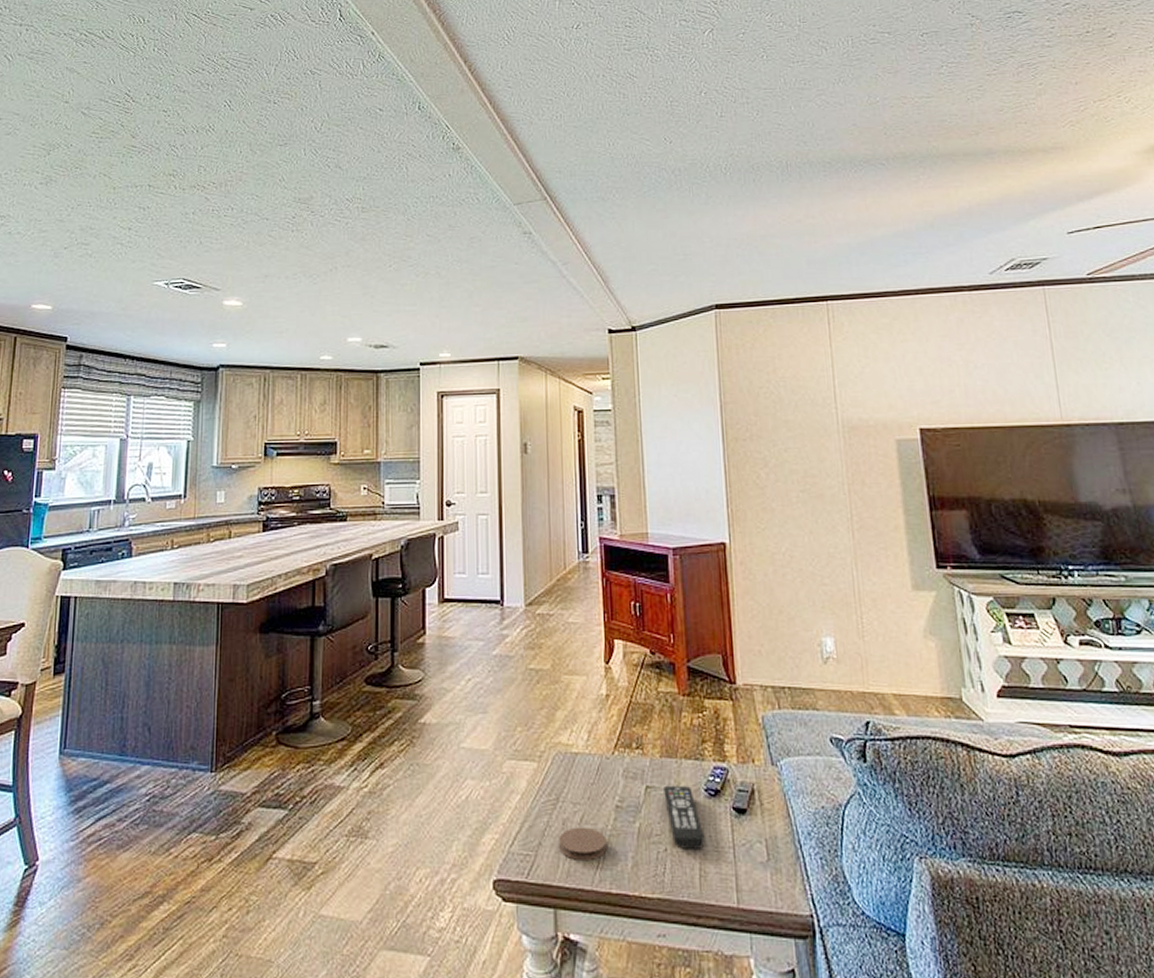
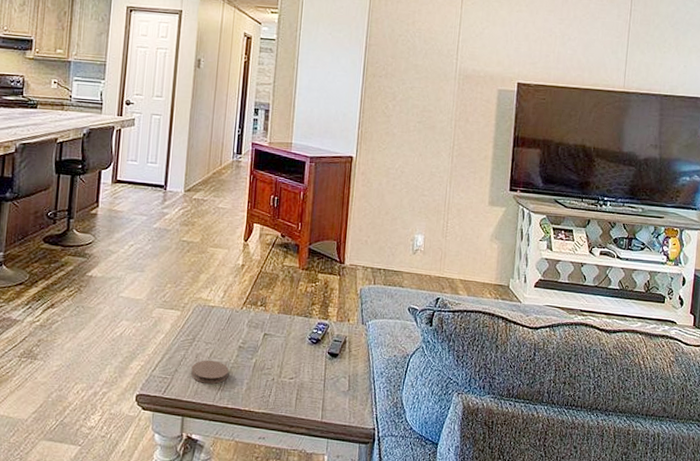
remote control: present [664,785,705,849] -> none [277,334,304,380]

